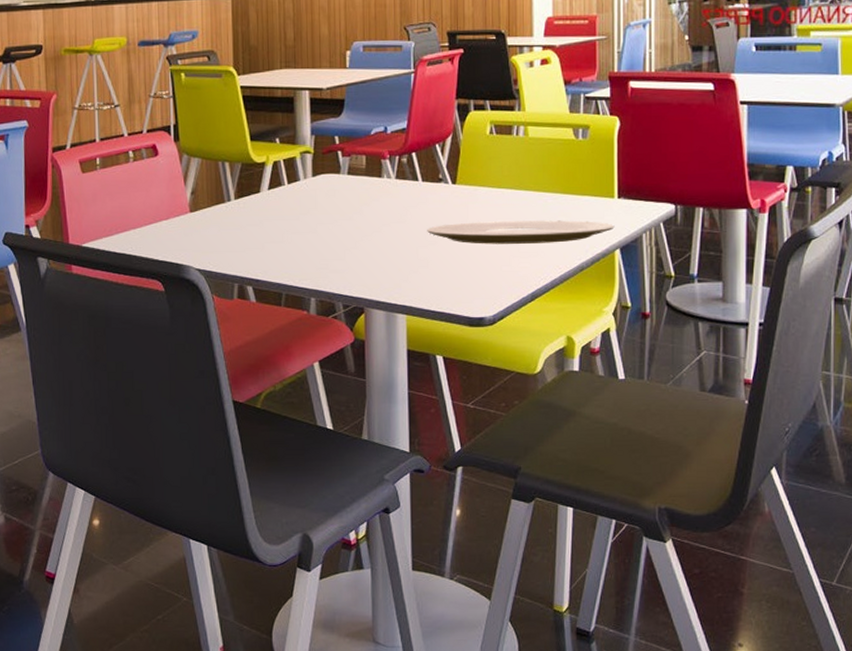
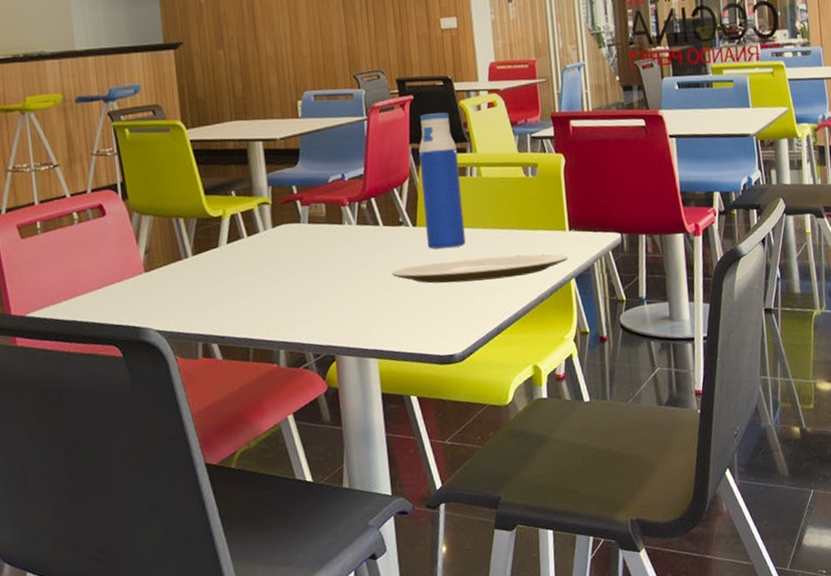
water bottle: none [464,68,506,208] -> present [418,113,466,249]

